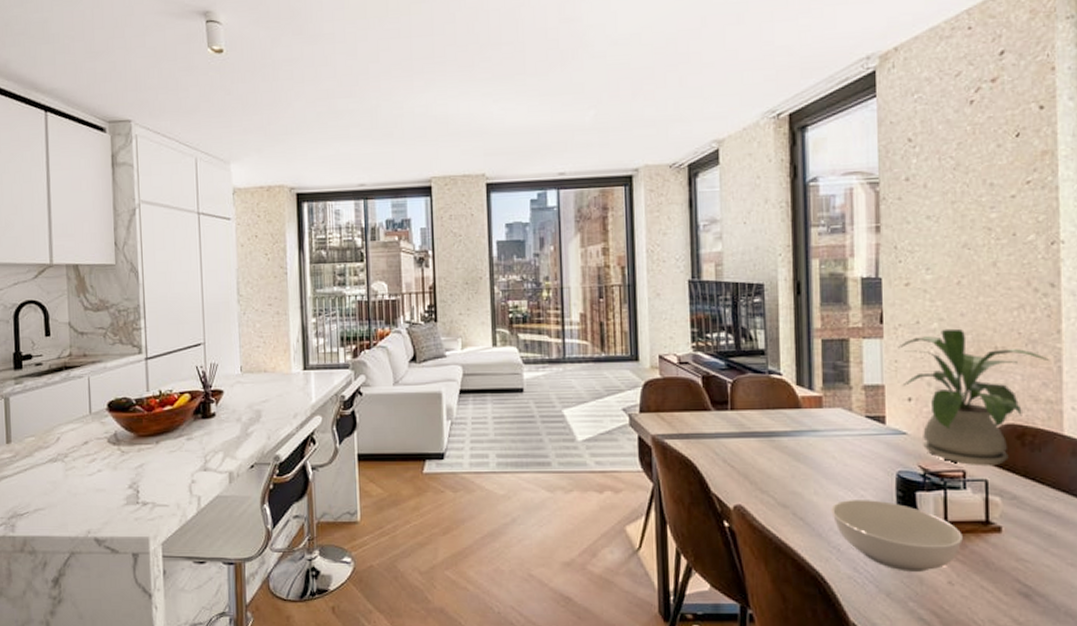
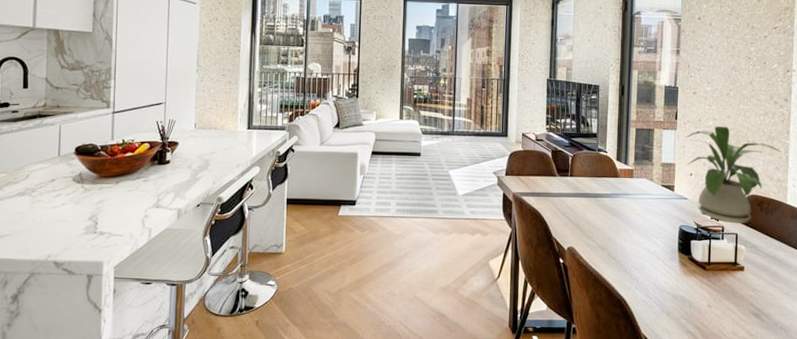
bowl: present [831,500,963,572] -> none [634,245,719,298]

